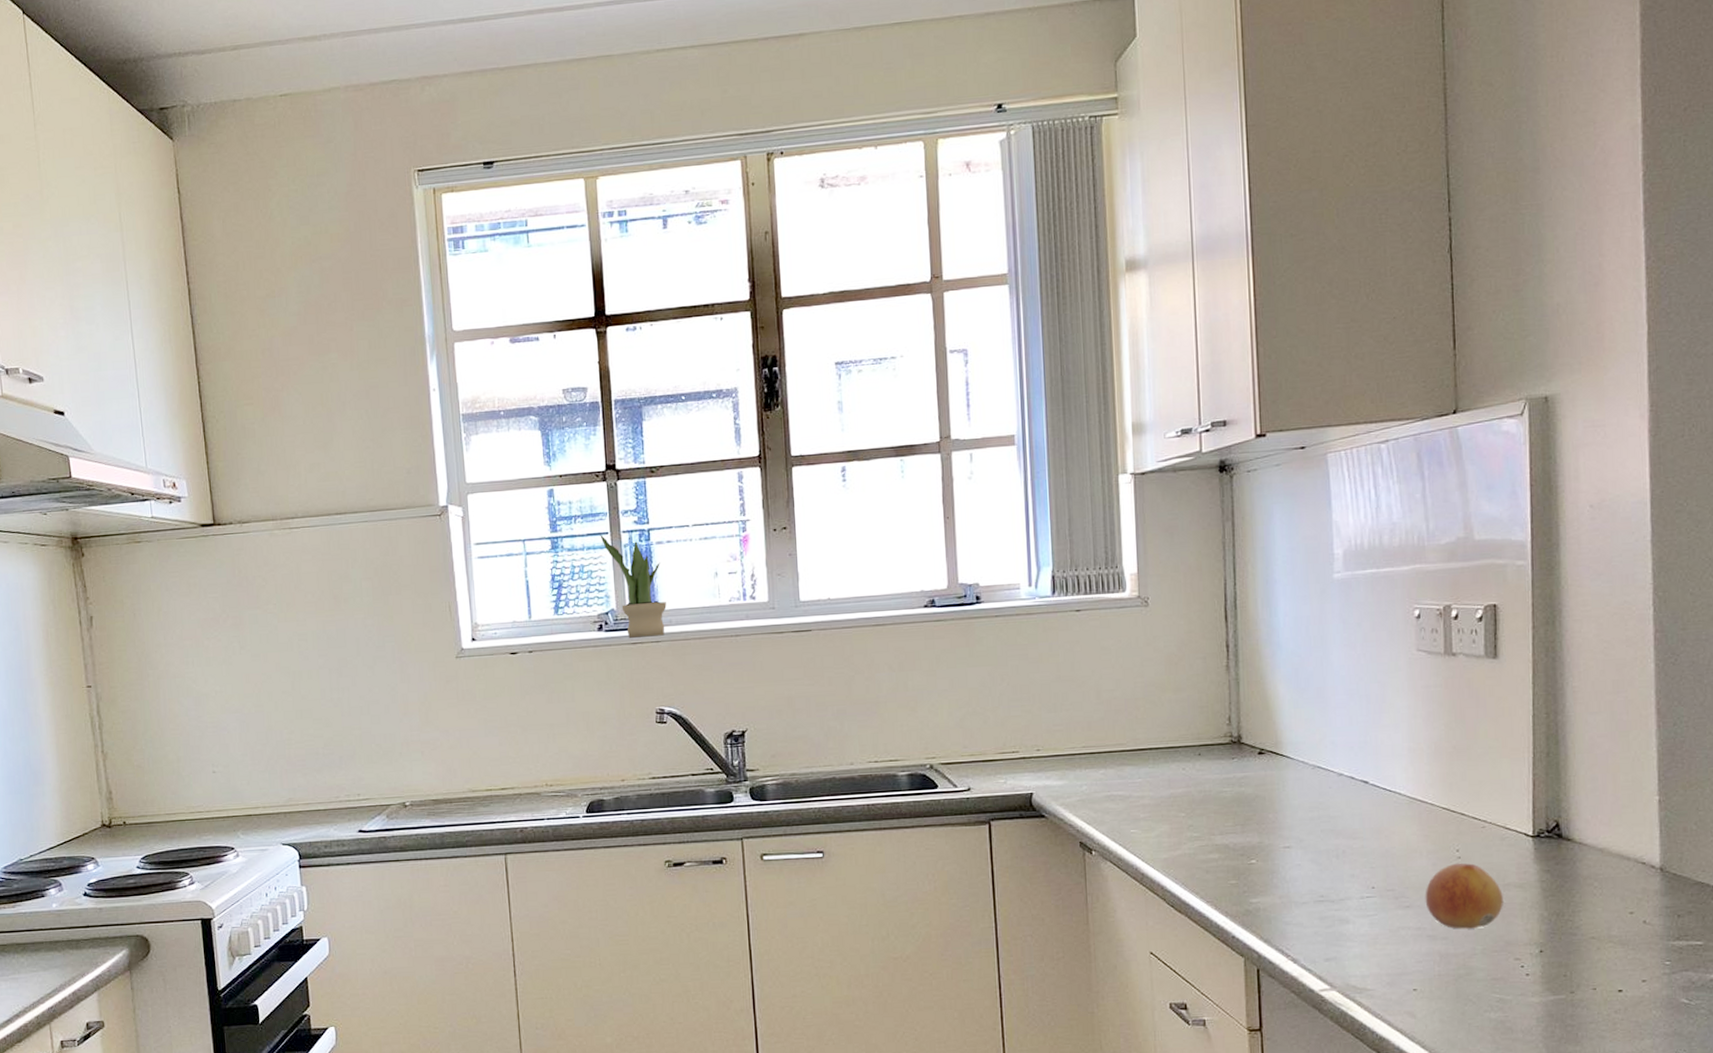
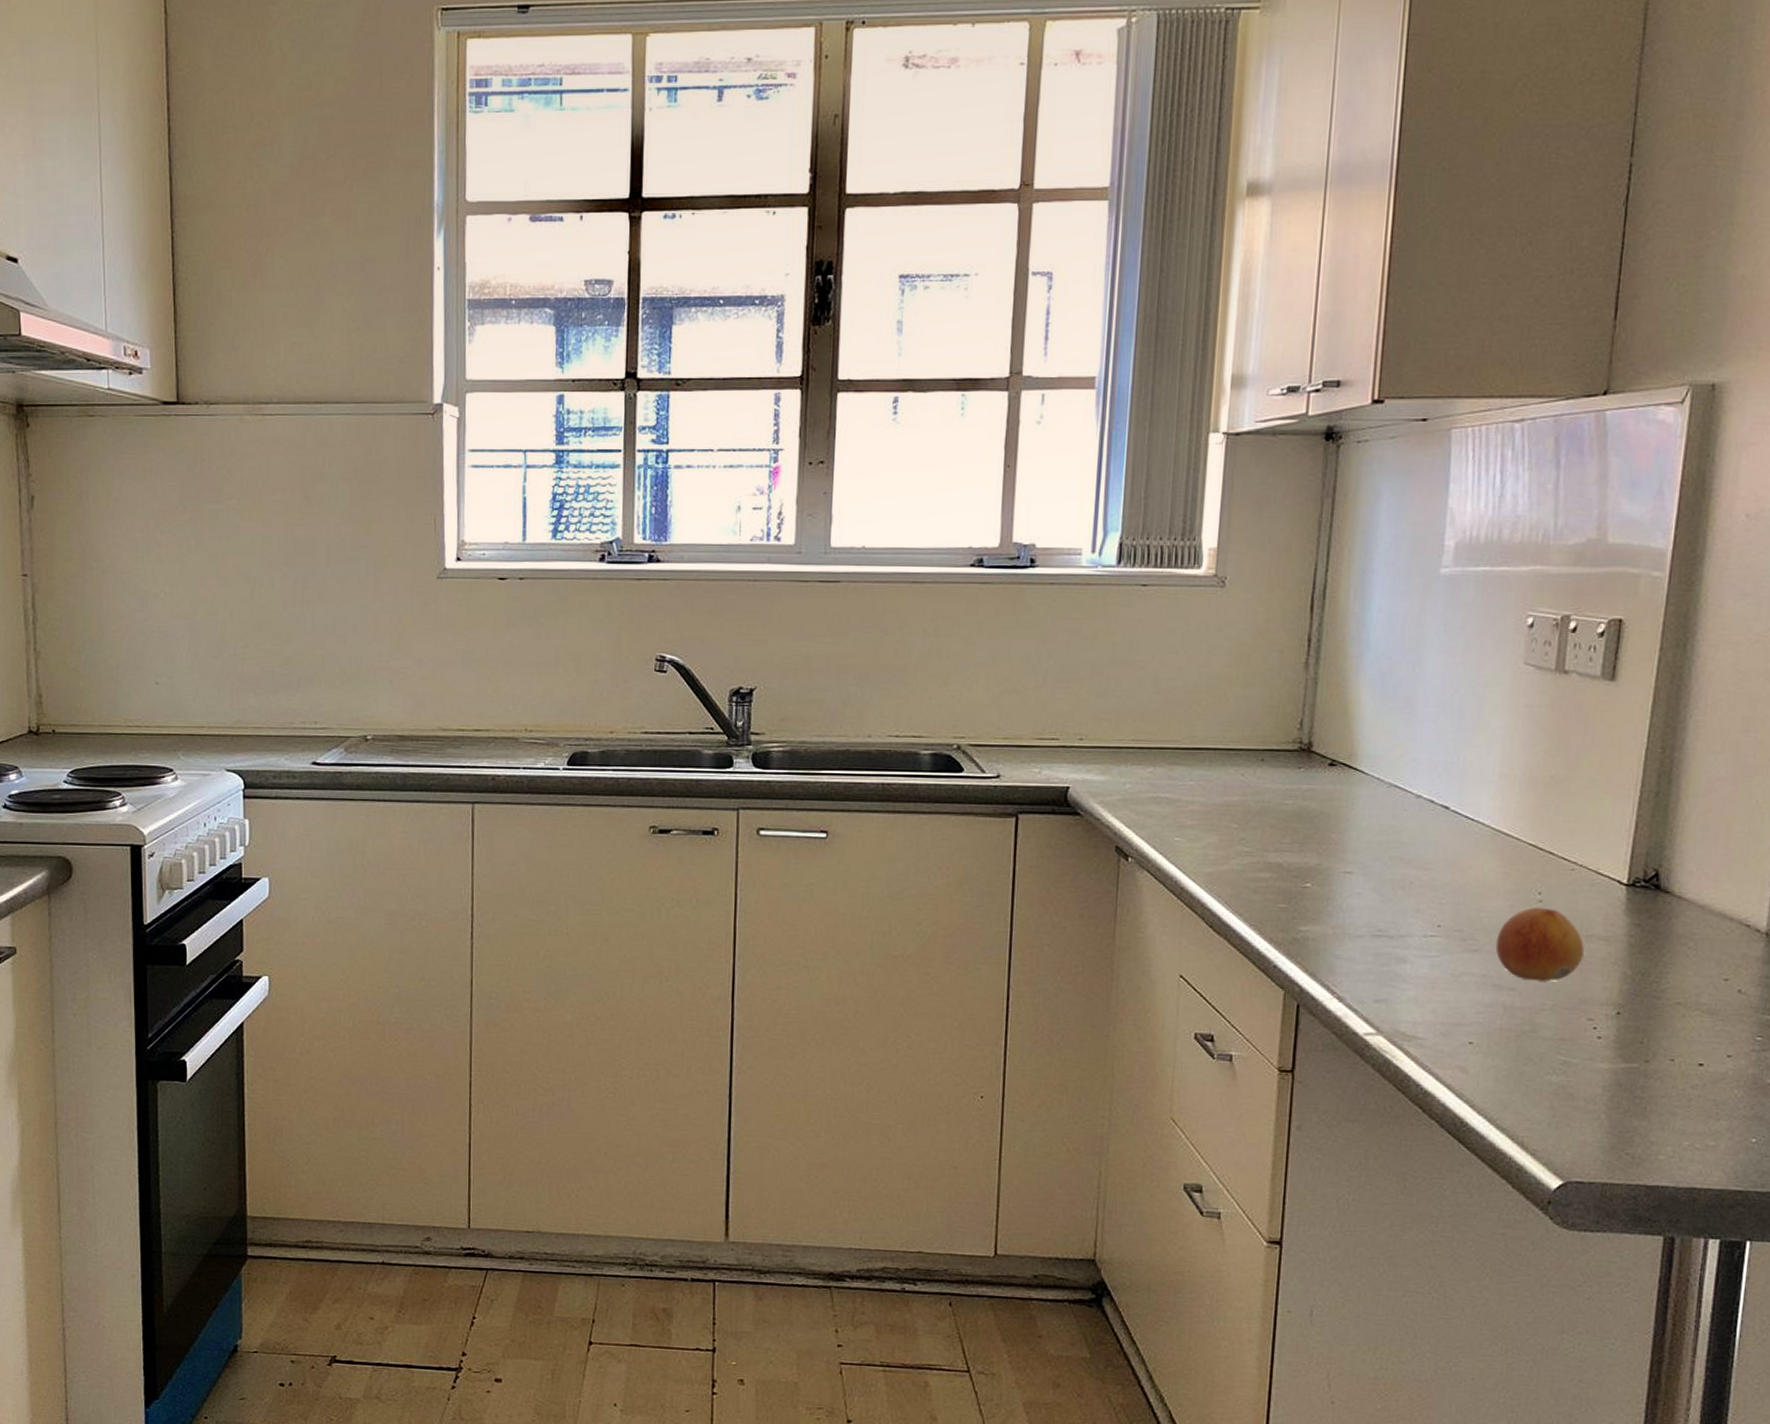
potted plant: present [600,534,667,639] -> none [612,451,679,574]

